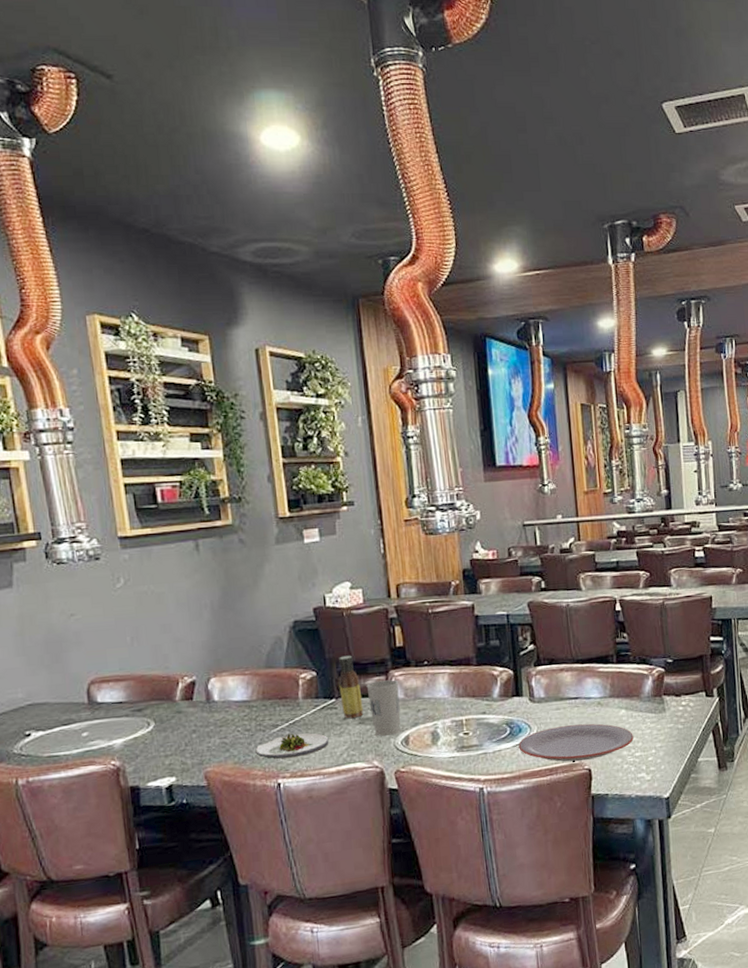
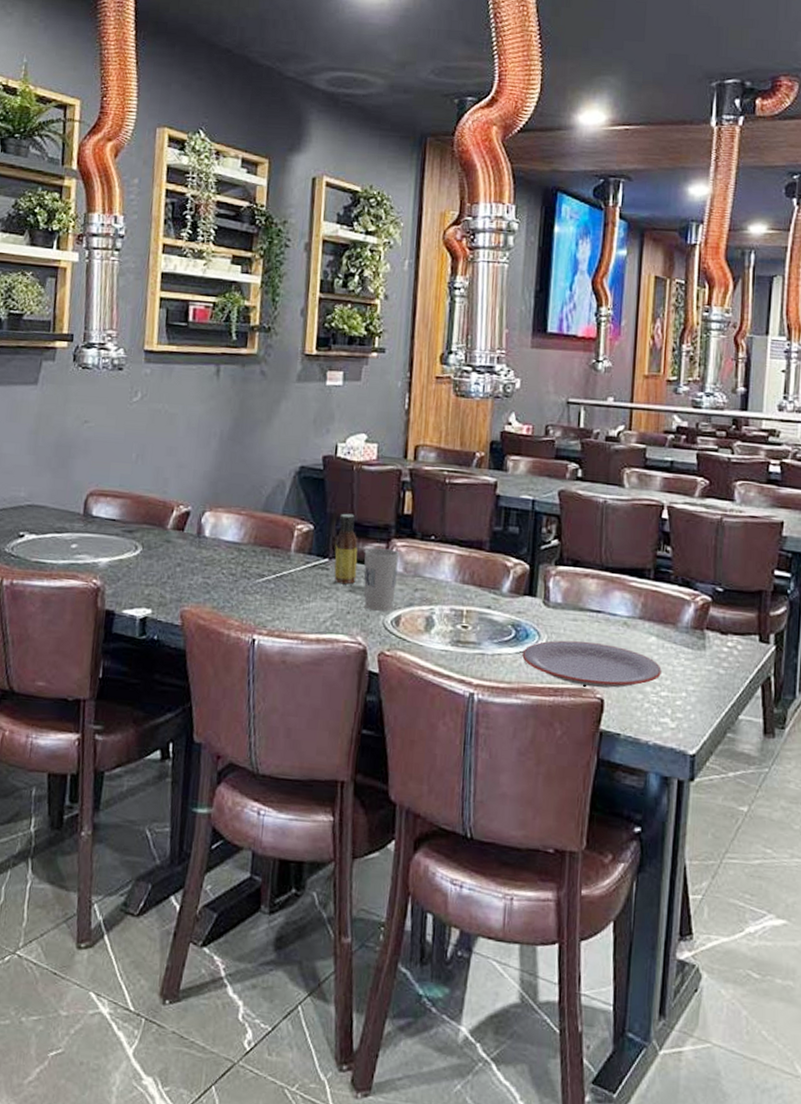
salad plate: present [255,733,329,759] -> none [236,586,315,614]

